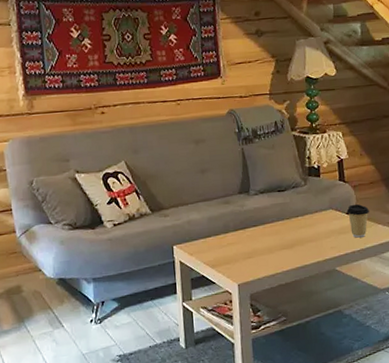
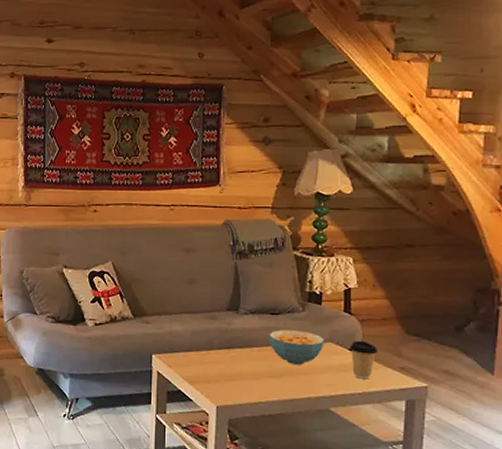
cereal bowl: none [278,202,326,234] -> present [269,330,325,365]

